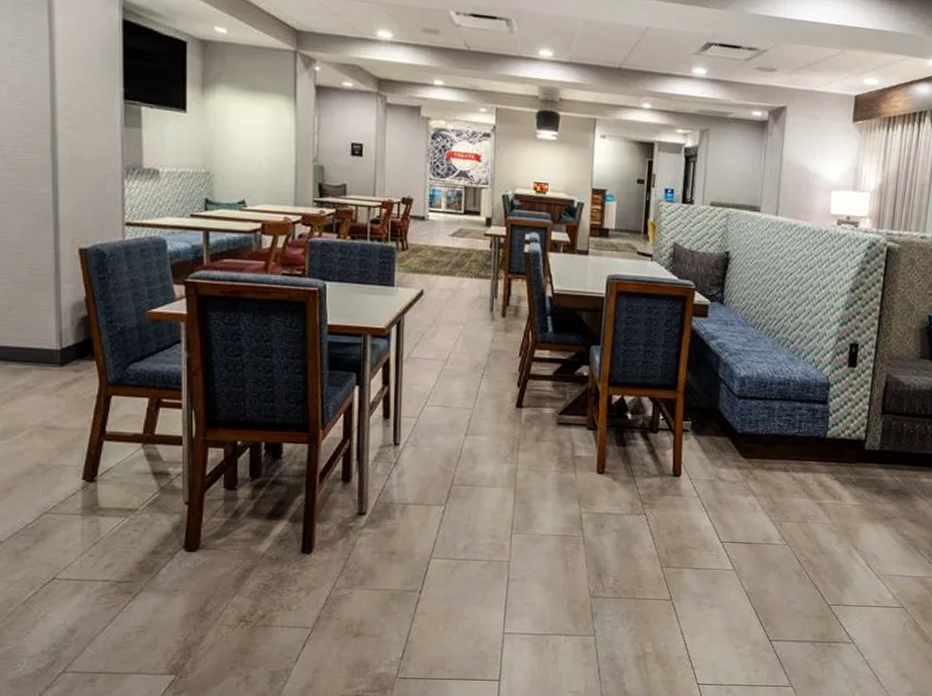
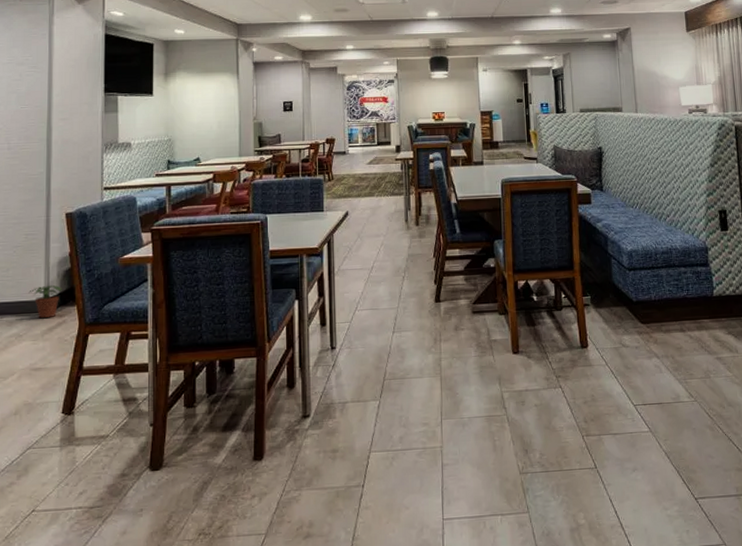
potted plant: none [37,332,79,372] -> present [29,285,63,319]

